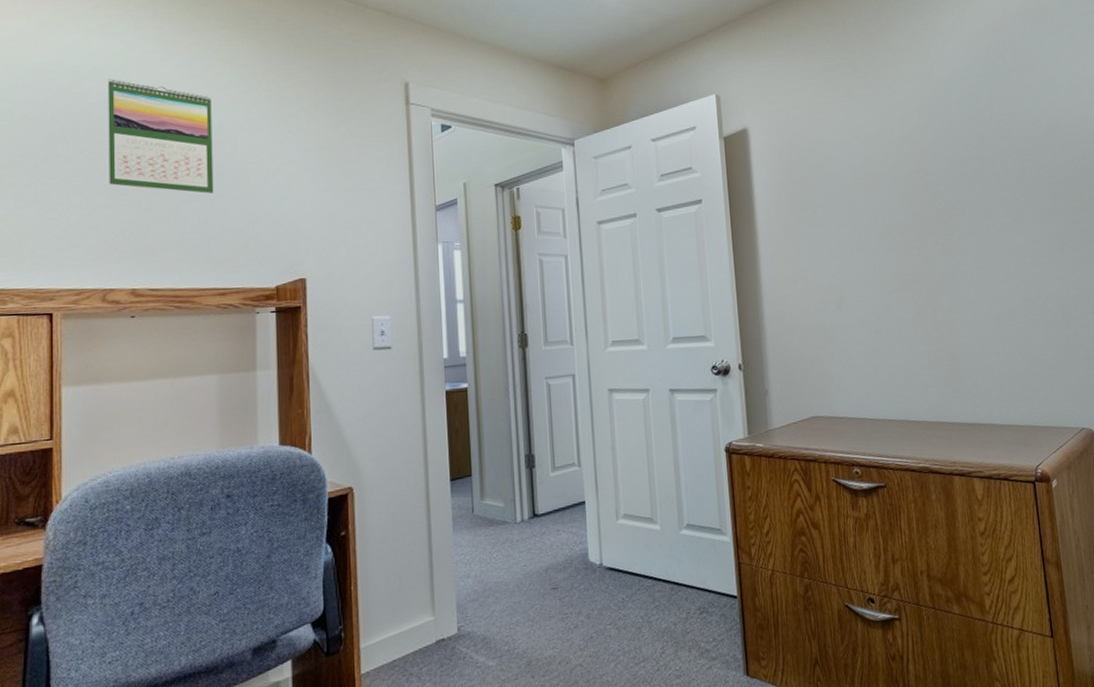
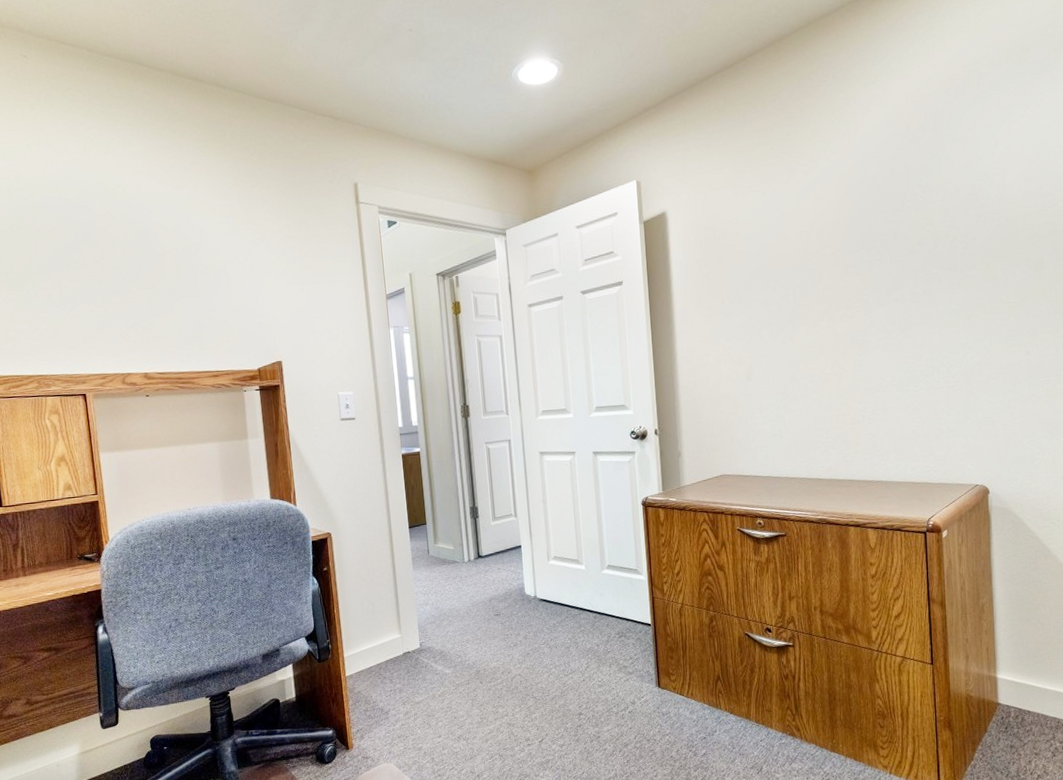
calendar: present [107,79,214,193] -> none [106,192,202,290]

